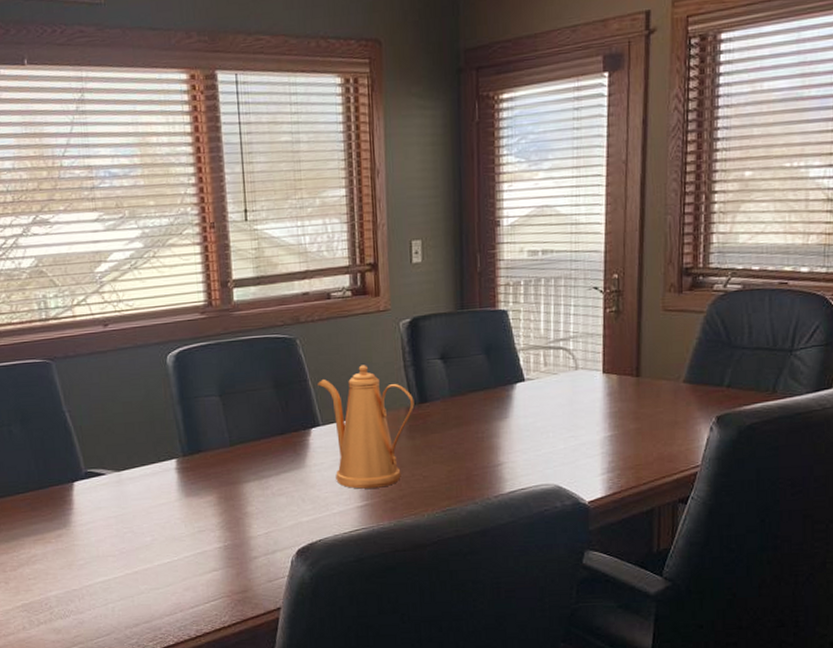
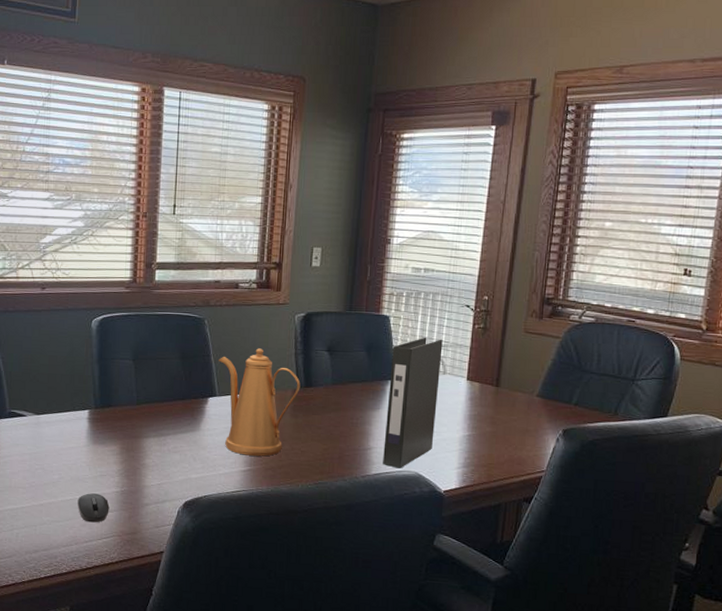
computer mouse: none [176,552,214,586] -> present [77,493,110,523]
binder: none [514,329,572,483] -> present [383,337,443,468]

